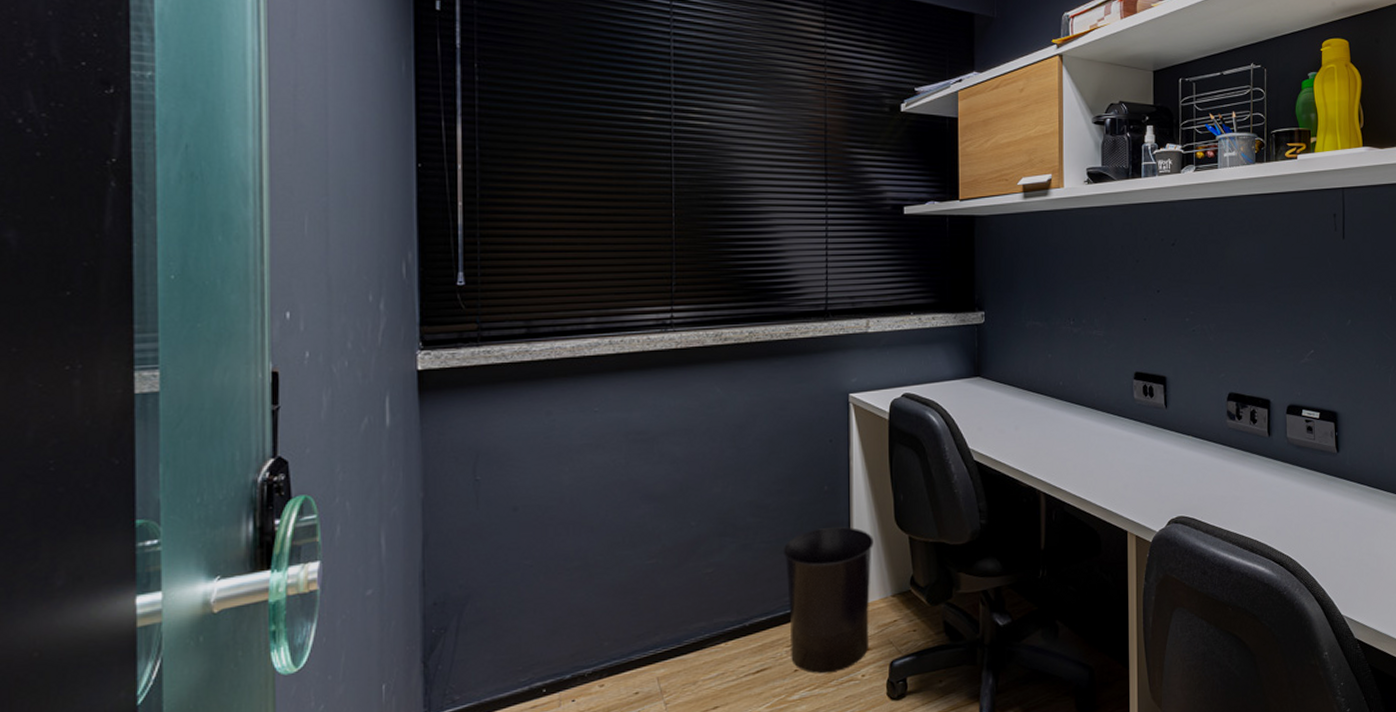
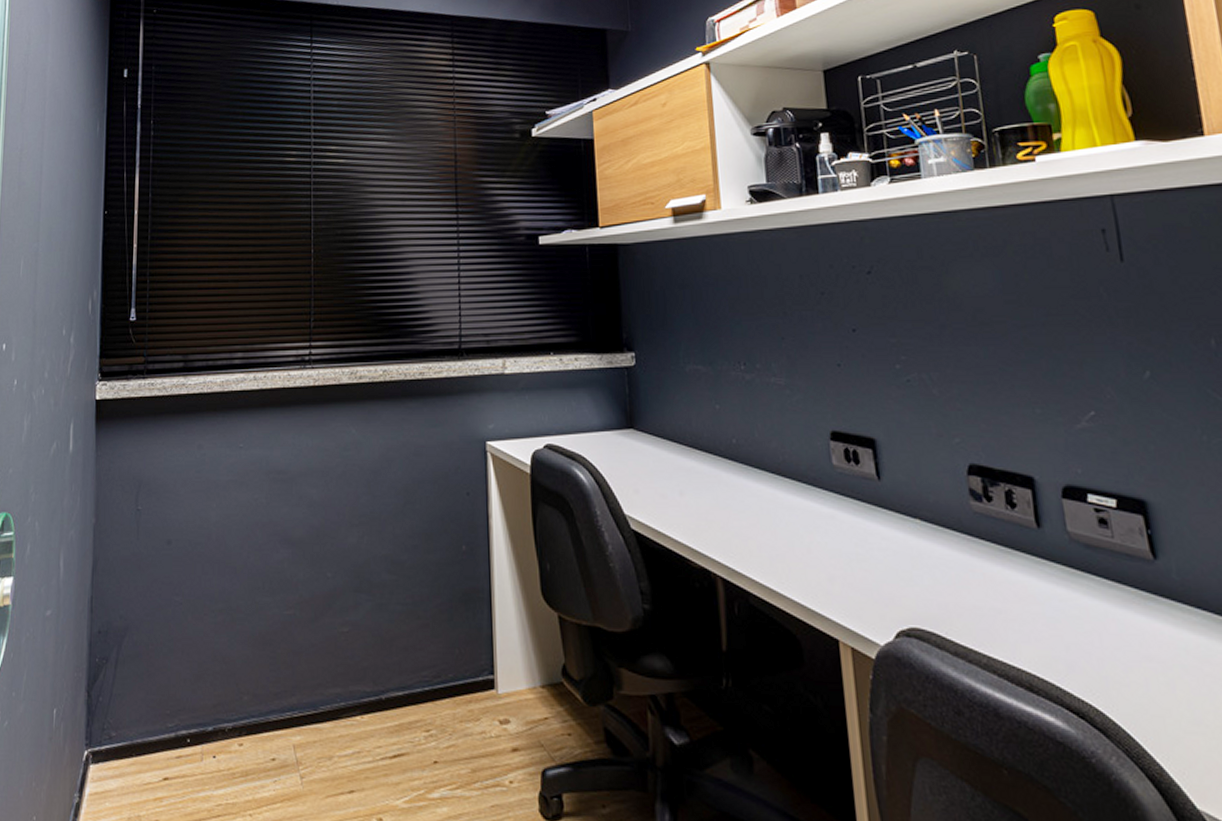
waste bin: present [783,527,874,673] -> none [419,594,518,771]

